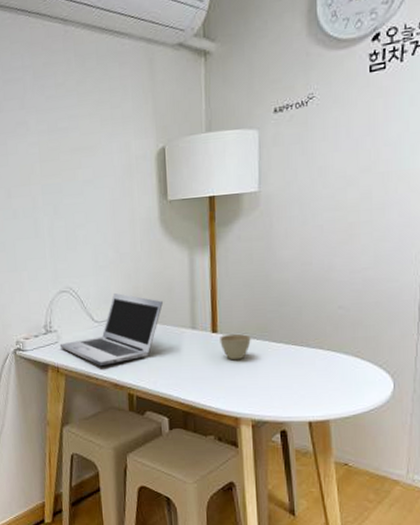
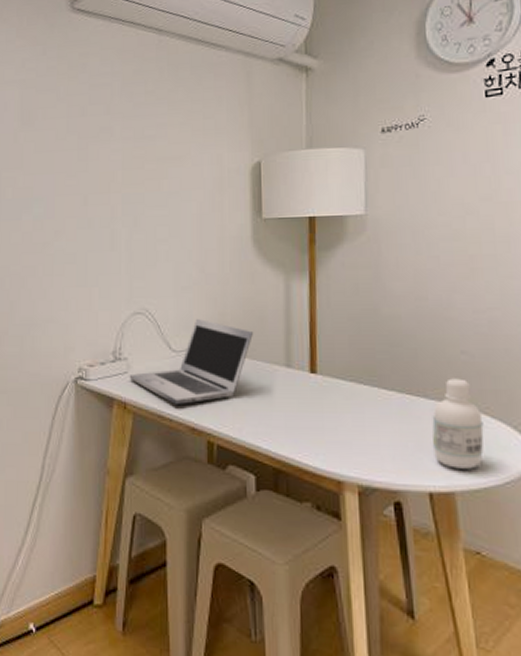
cup: present [220,333,251,361] -> none [319,375,357,409]
bottle: none [313,329,355,402] -> present [432,378,484,469]

